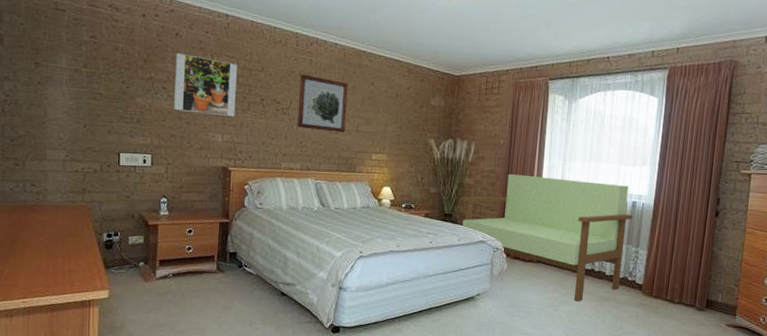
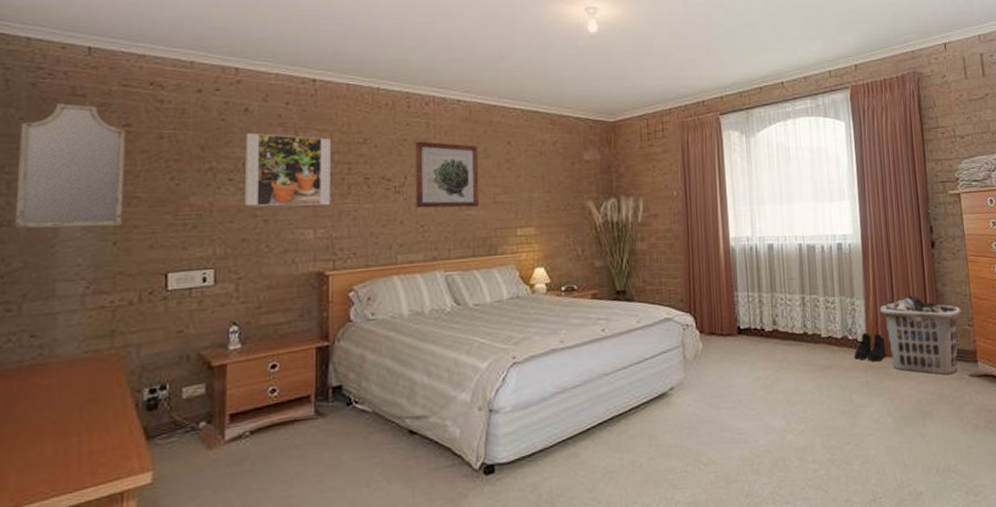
home mirror: none [19,15,92,113] -> present [15,103,125,229]
bench: present [460,173,633,302] -> none [633,225,841,377]
boots: none [630,277,659,302] -> present [854,333,886,362]
clothes hamper: none [659,253,731,322] -> present [880,295,961,376]

